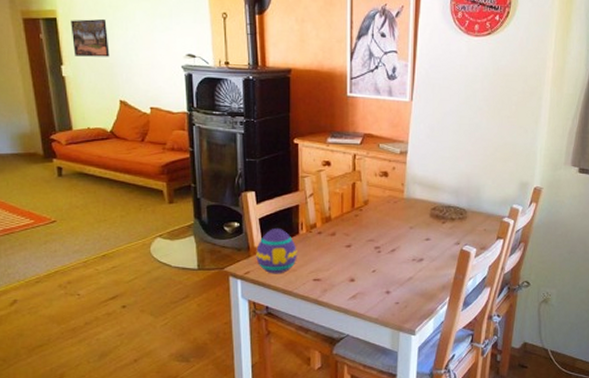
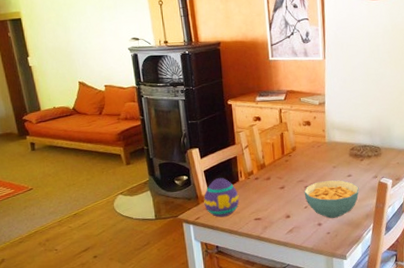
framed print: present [71,18,110,57] -> none [33,15,67,48]
cereal bowl: none [373,242,437,286] -> present [304,180,359,218]

